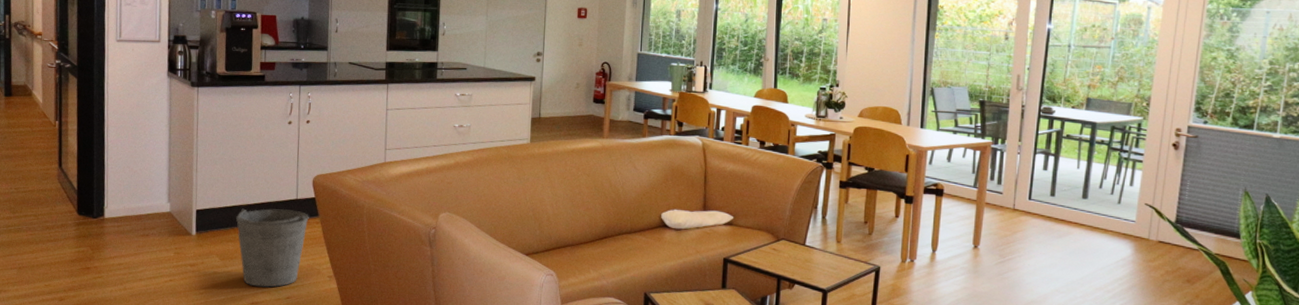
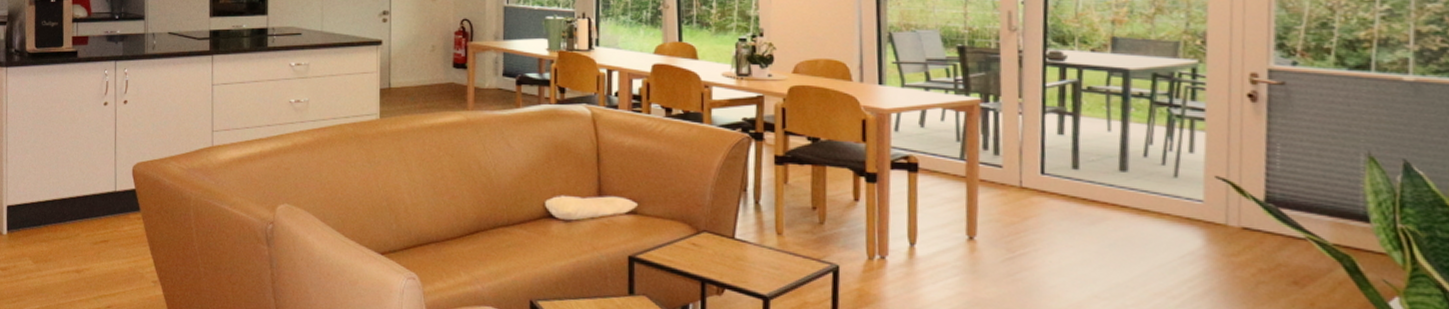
bucket: present [235,208,309,288] -> none [49,203,129,295]

